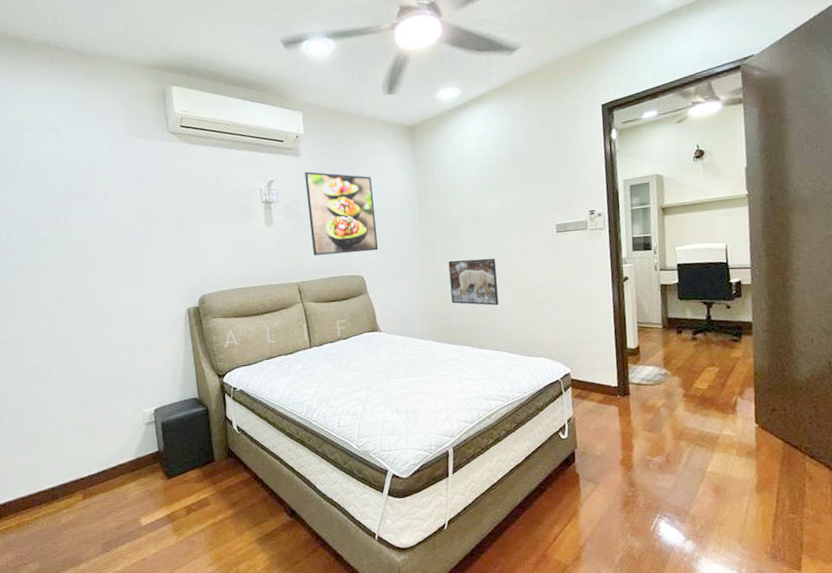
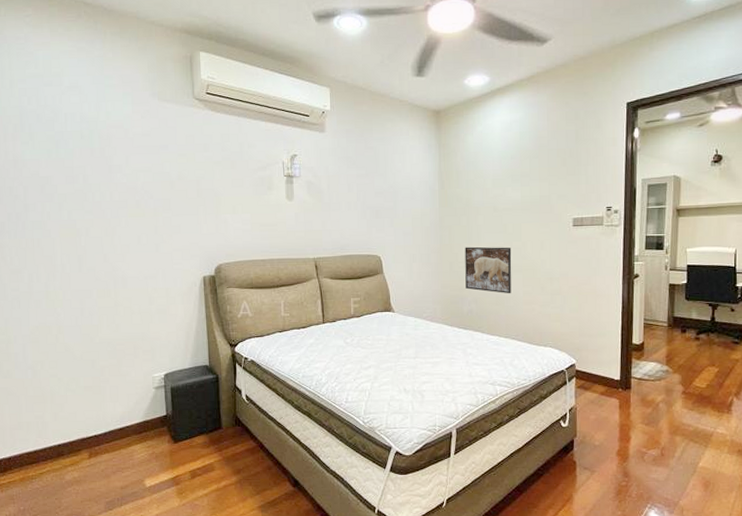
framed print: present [304,171,379,256] -> none [328,148,397,233]

